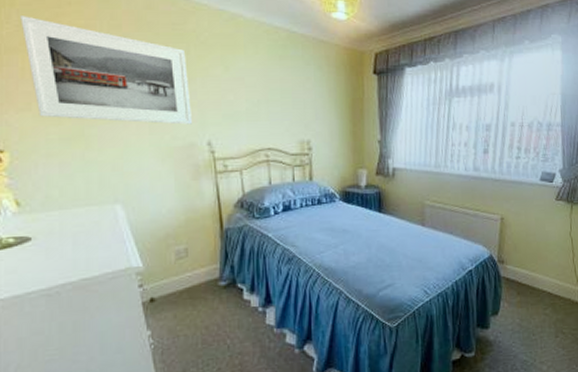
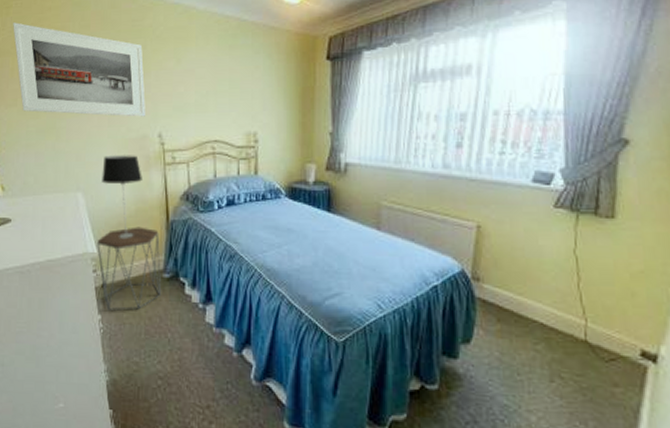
side table: none [142,236,219,325] -> present [97,227,162,311]
table lamp: none [144,164,192,250] -> present [102,155,142,238]

